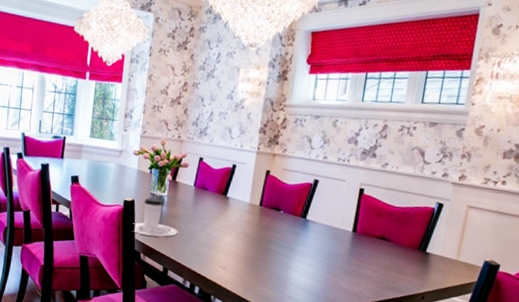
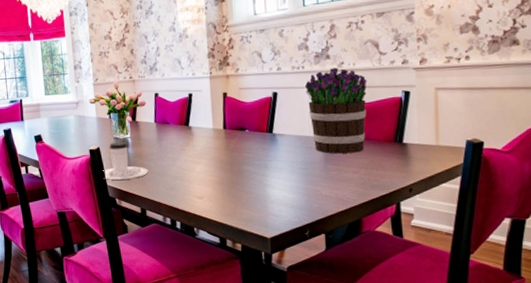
bouquet: none [343,167,407,253] -> present [304,67,367,154]

